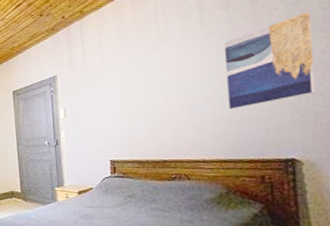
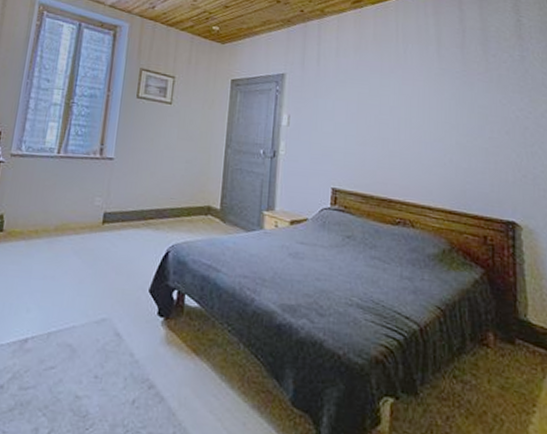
wall art: present [223,12,316,109] -> none [457,72,535,156]

